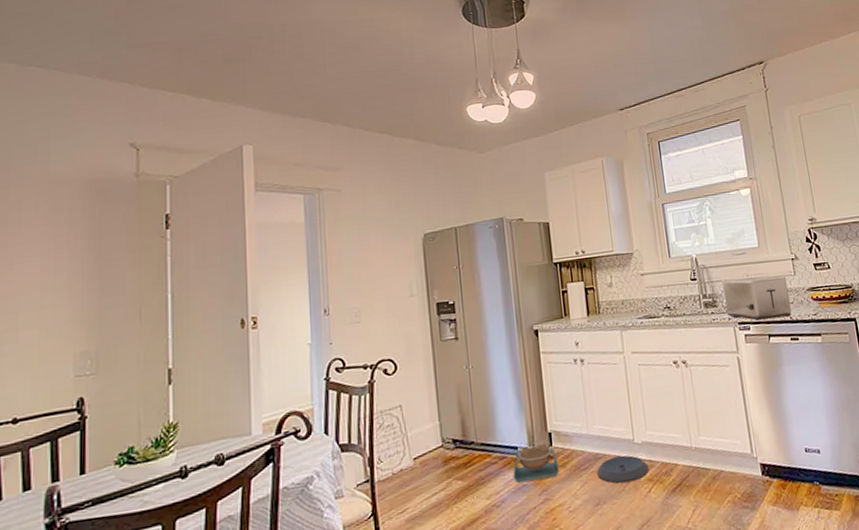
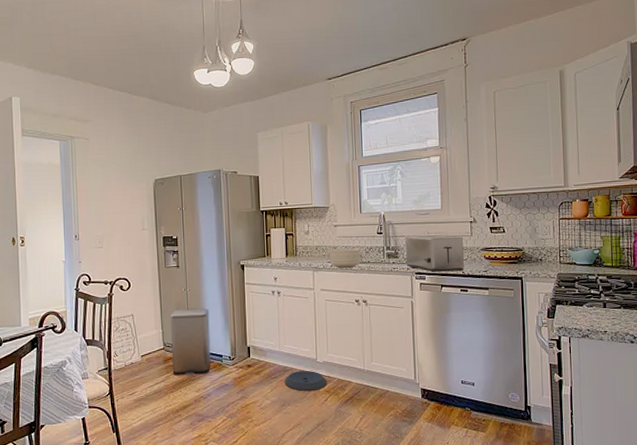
pedal bin: none [449,388,504,480] -> present [170,308,211,376]
pet bowl: present [513,443,560,482] -> none [218,354,255,382]
bowl: none [637,299,675,326] -> present [328,248,361,269]

